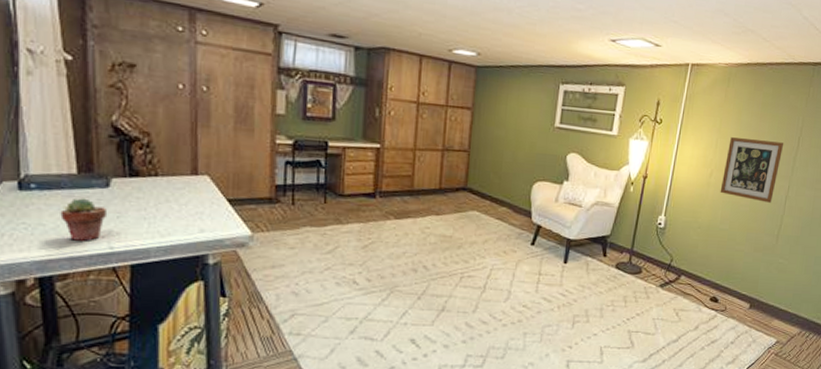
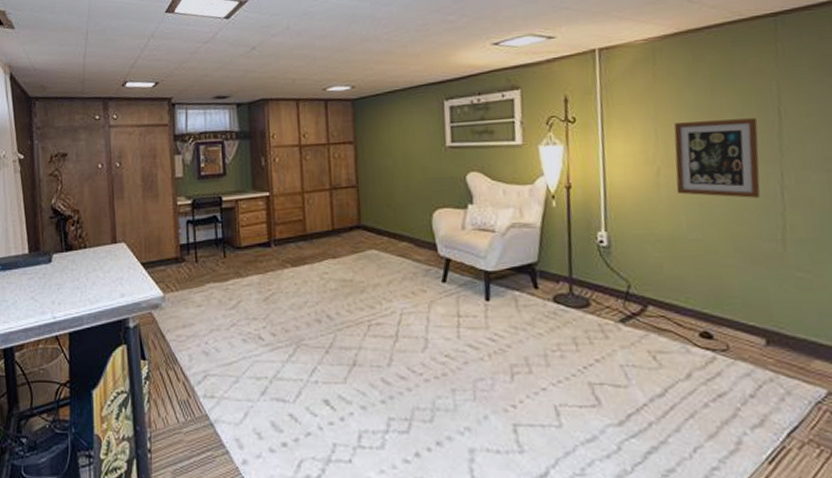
potted succulent: present [60,198,106,241] -> none [18,274,50,313]

